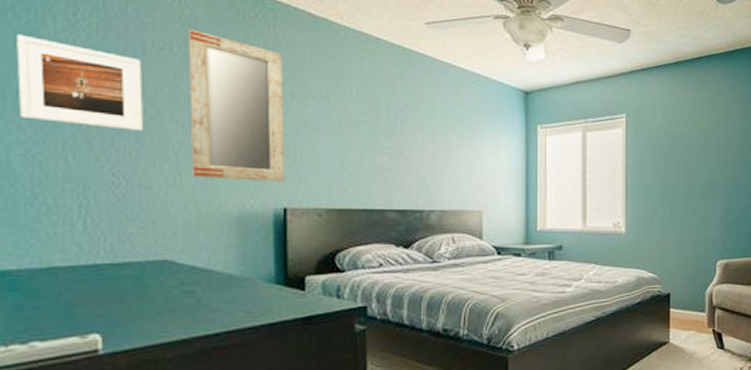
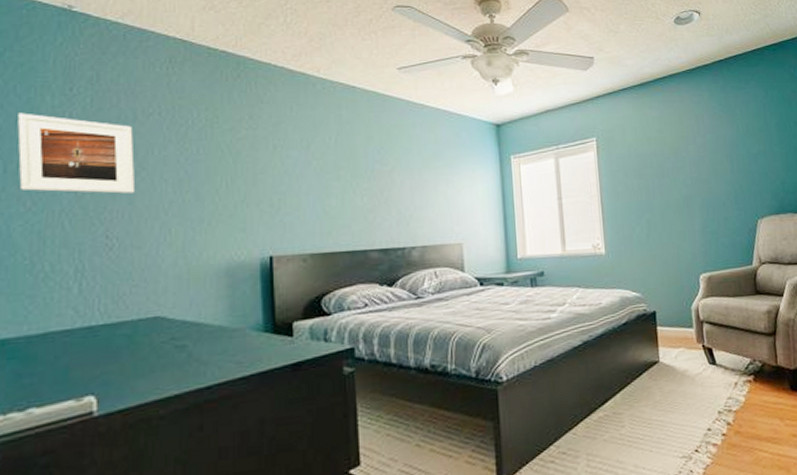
home mirror: present [188,29,285,181] -> none [176,94,270,234]

